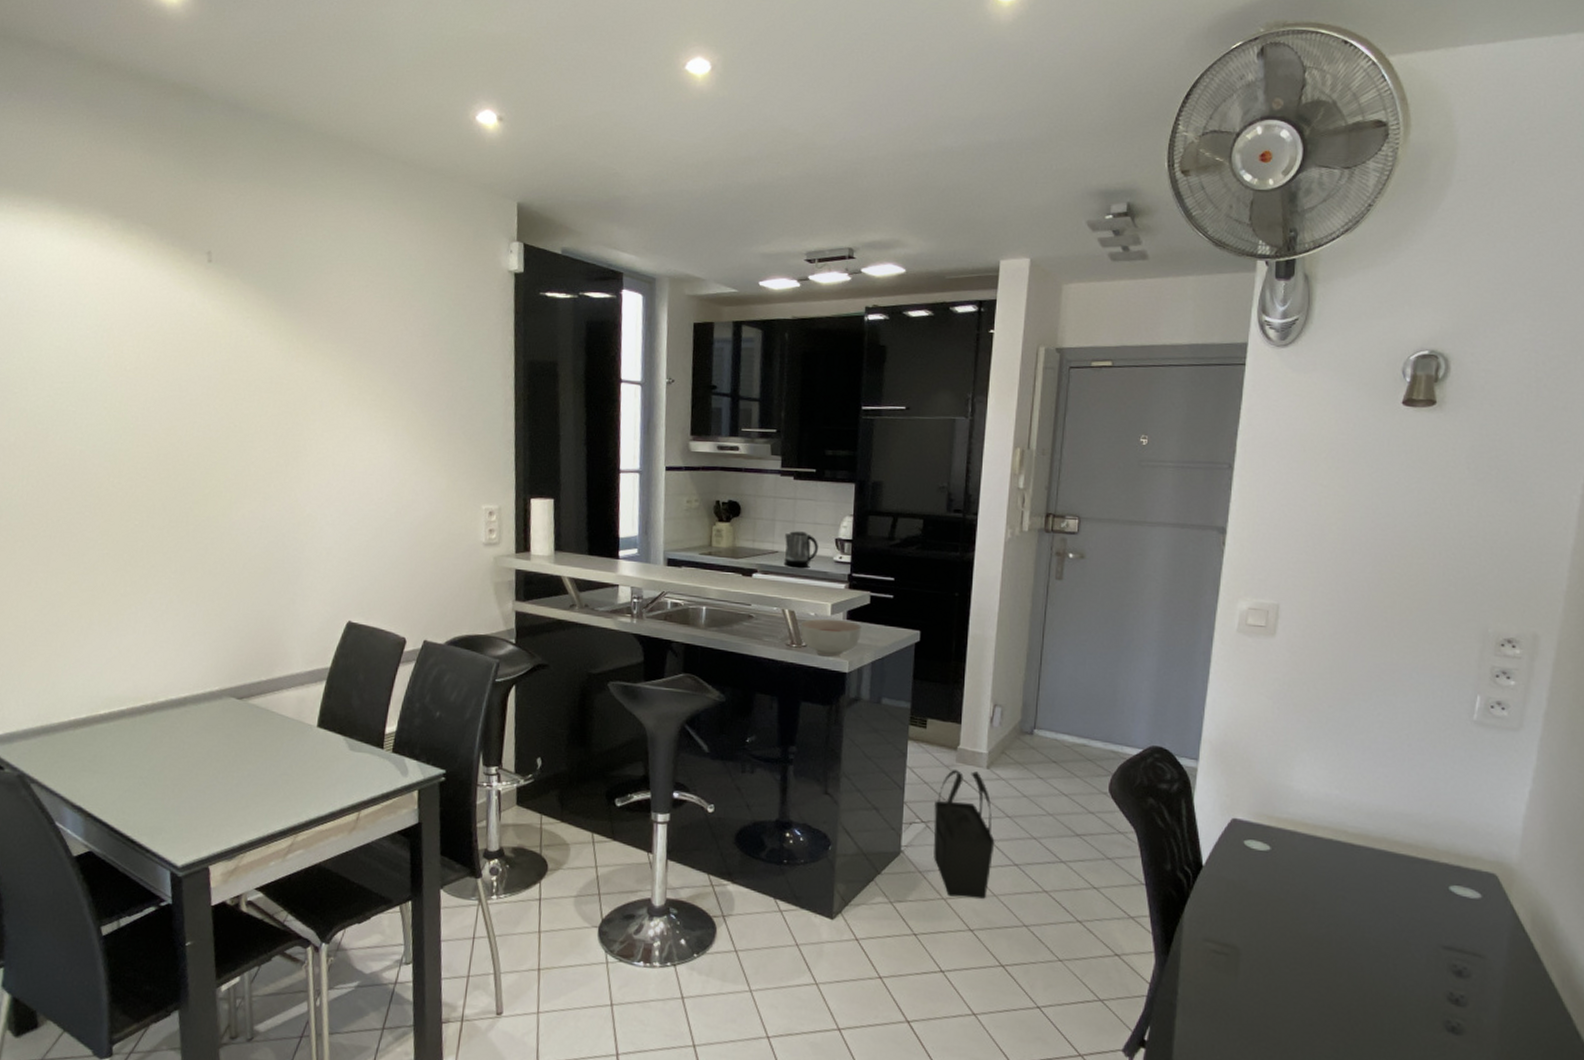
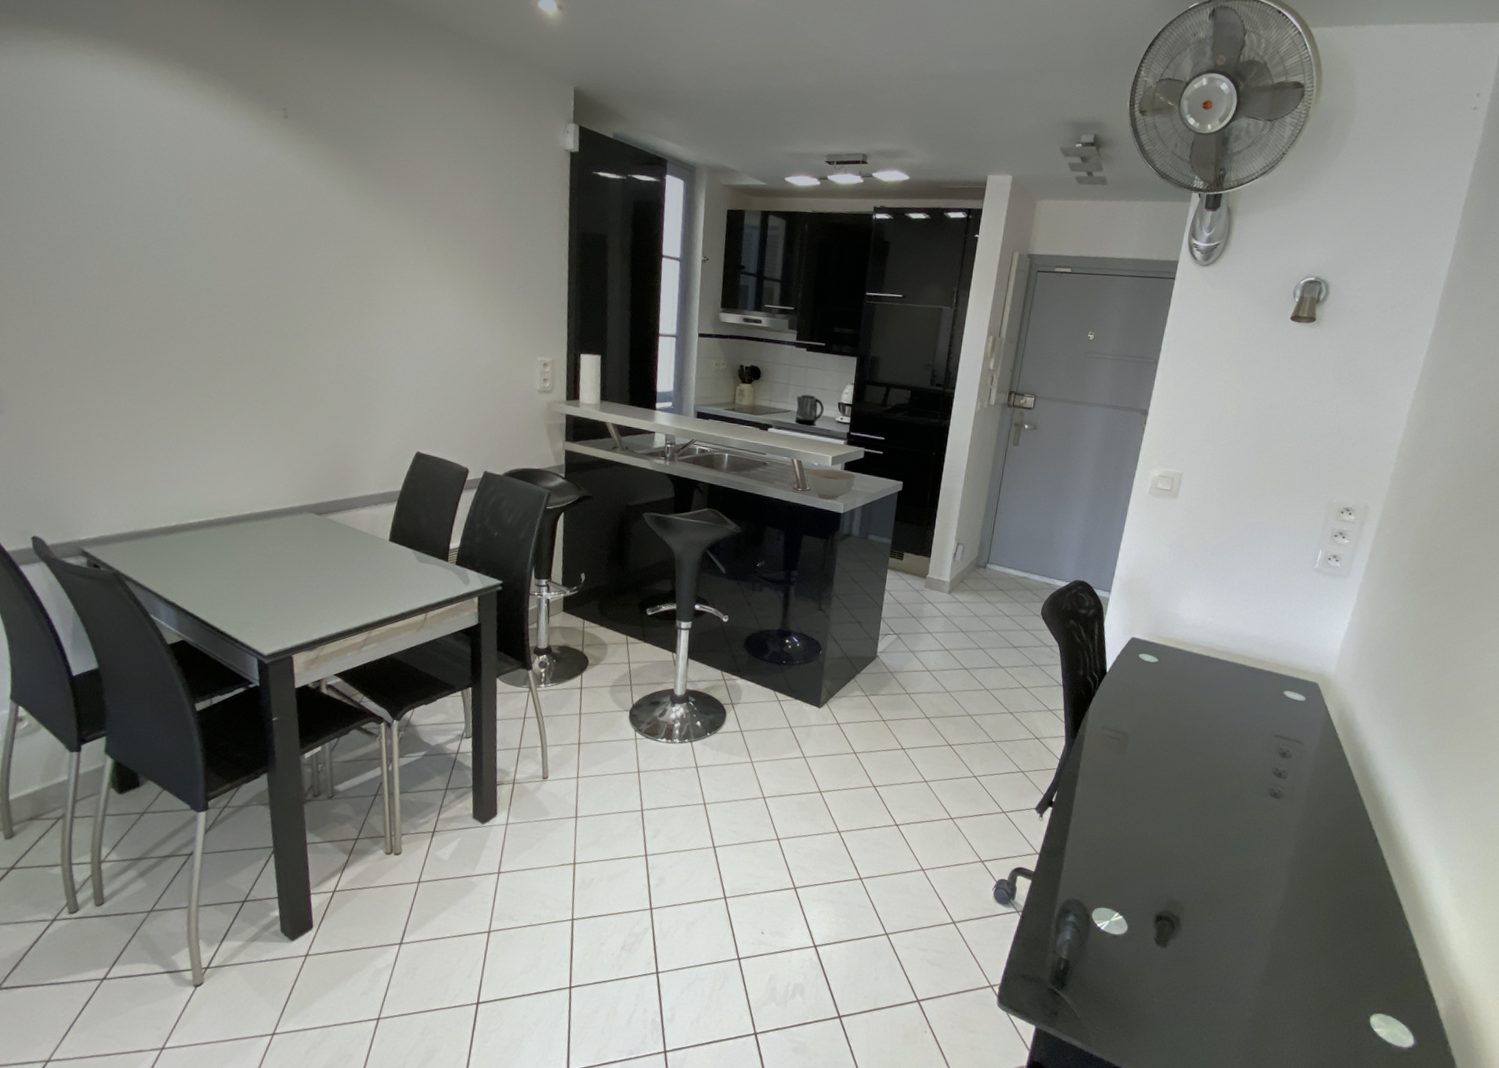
shopping bag: present [933,770,995,899] -> none [902,594,951,694]

